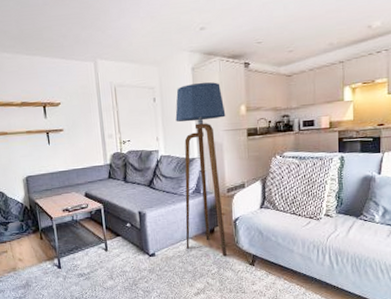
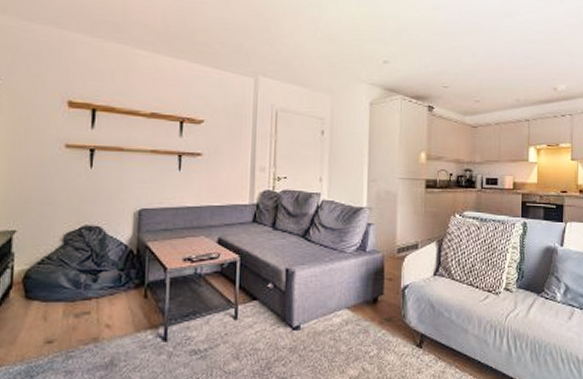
floor lamp: present [175,82,227,256] -> none [341,120,404,333]

